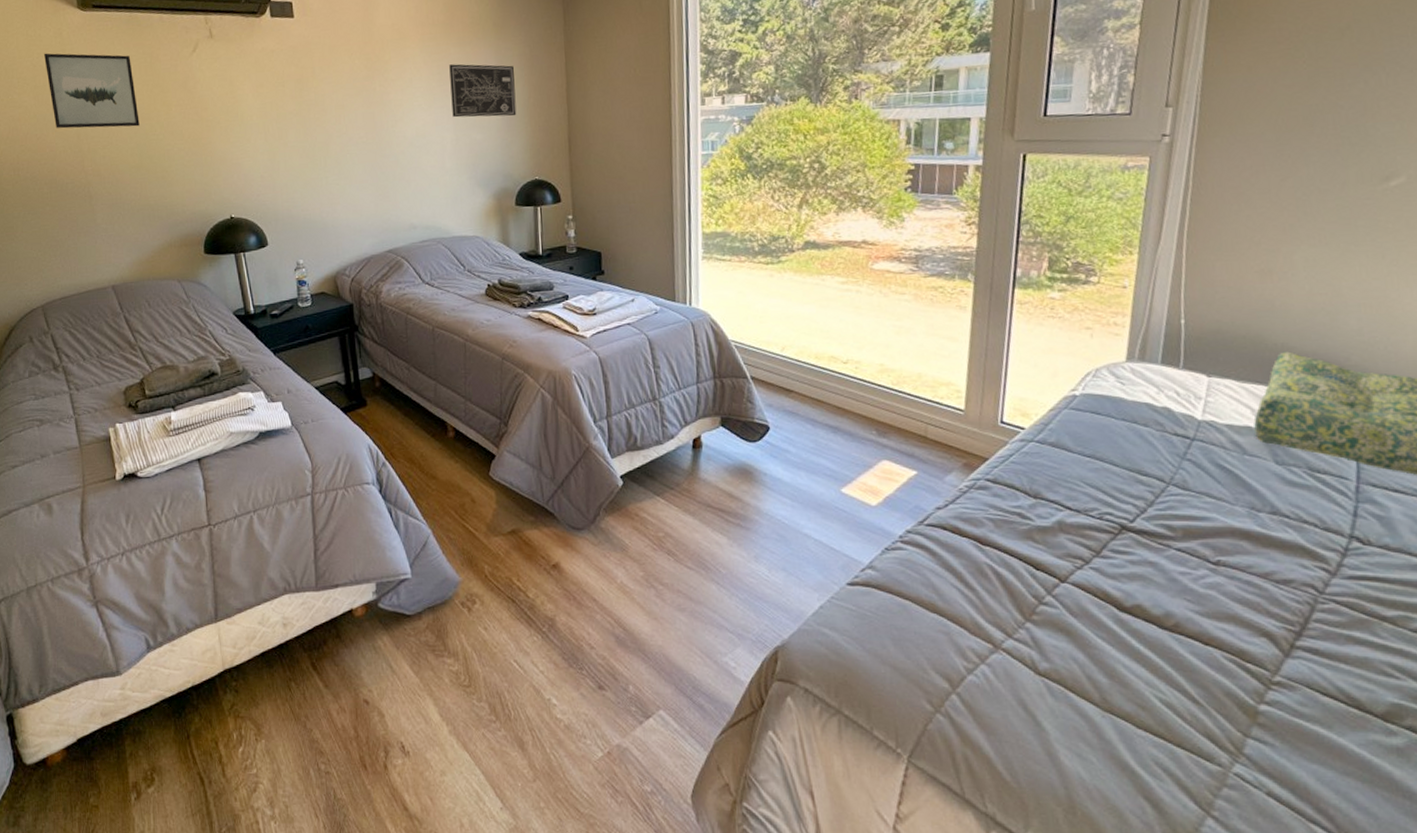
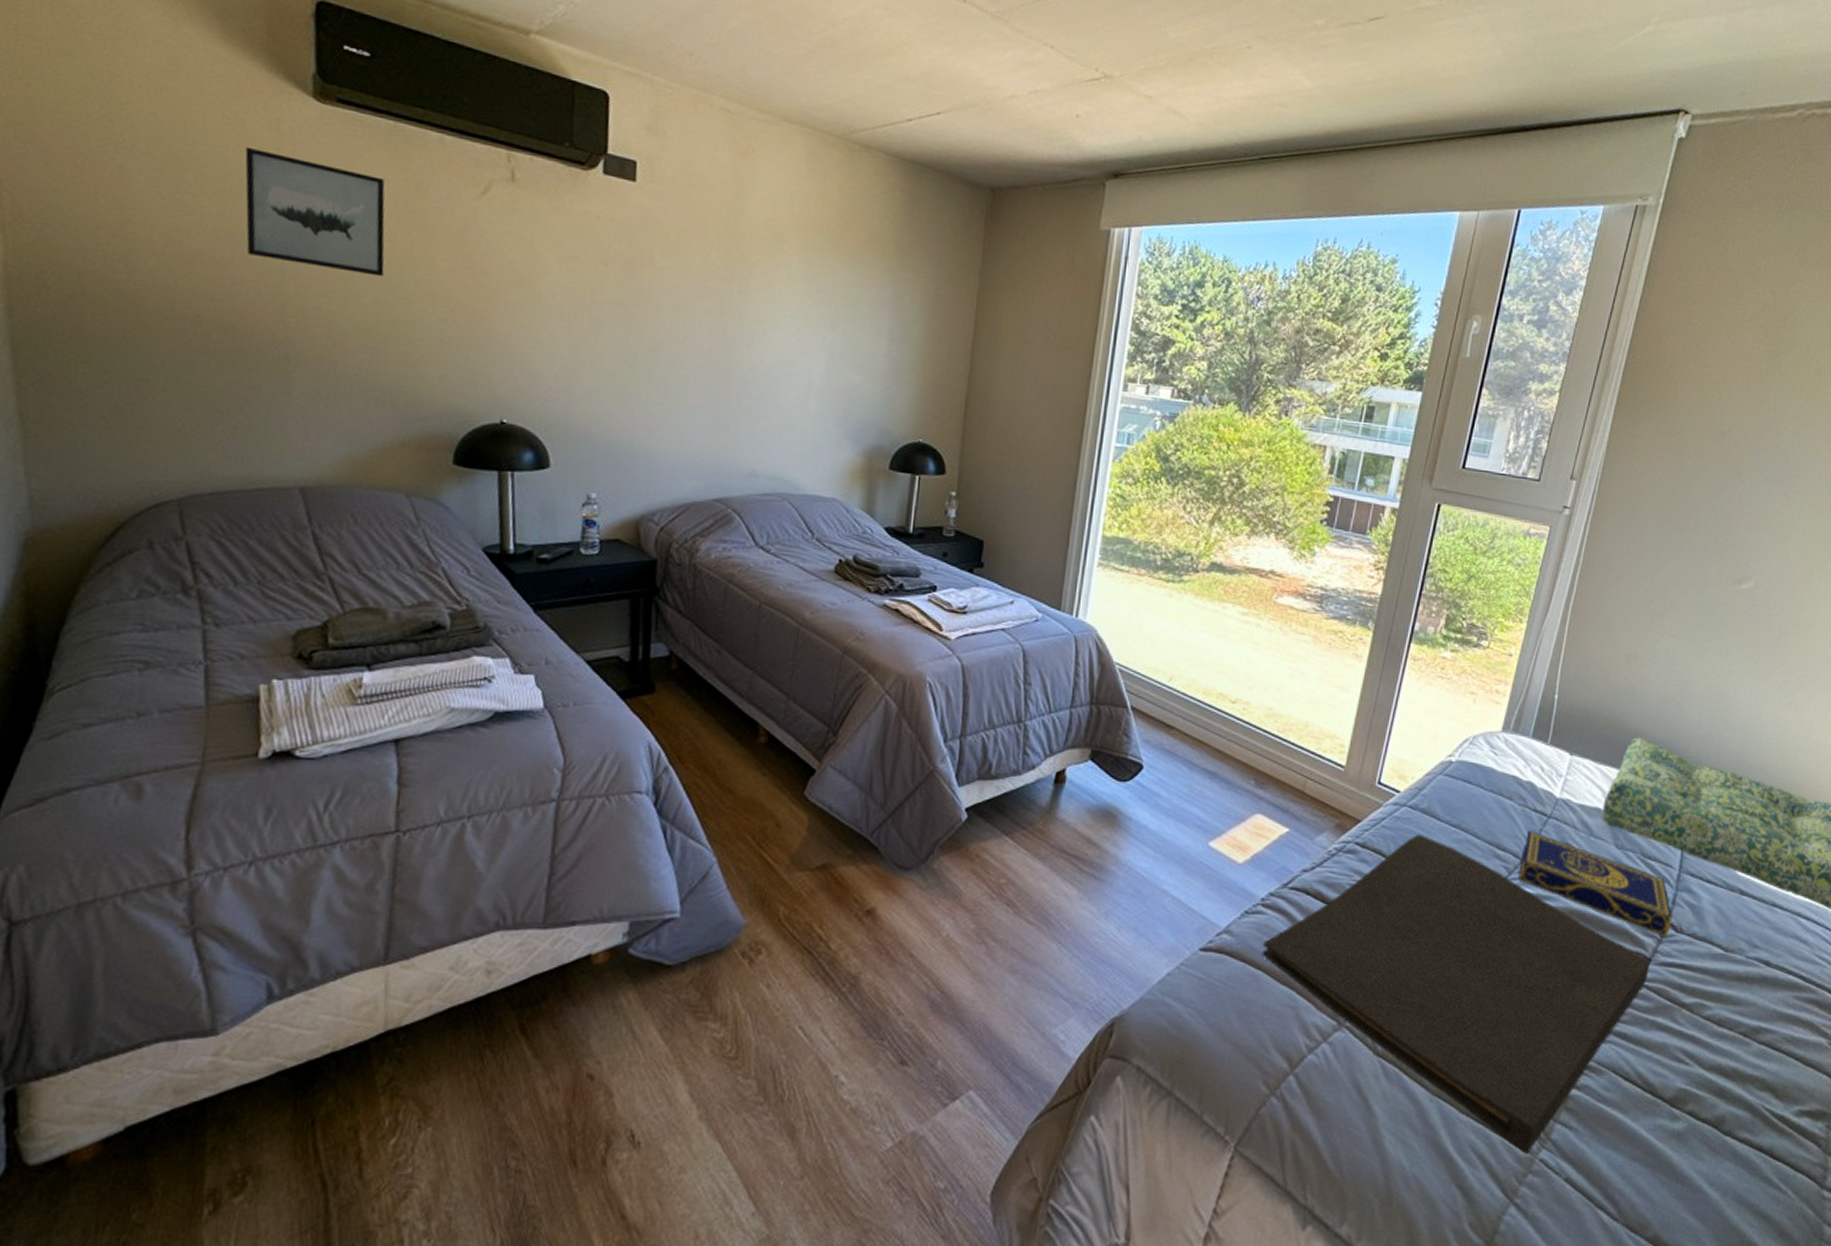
wall art: present [449,64,517,118] -> none [827,284,913,362]
hand towel: none [907,466,1337,768] -> present [1261,834,1651,1154]
book: none [1167,454,1364,550] -> present [1518,831,1677,937]

